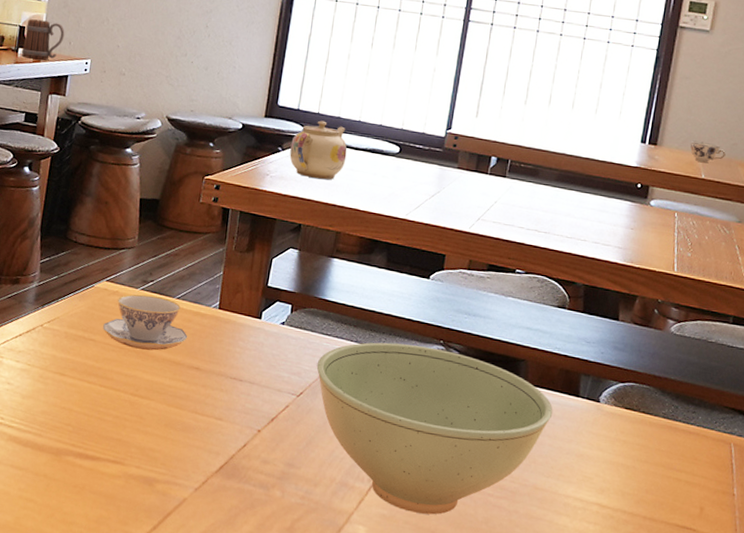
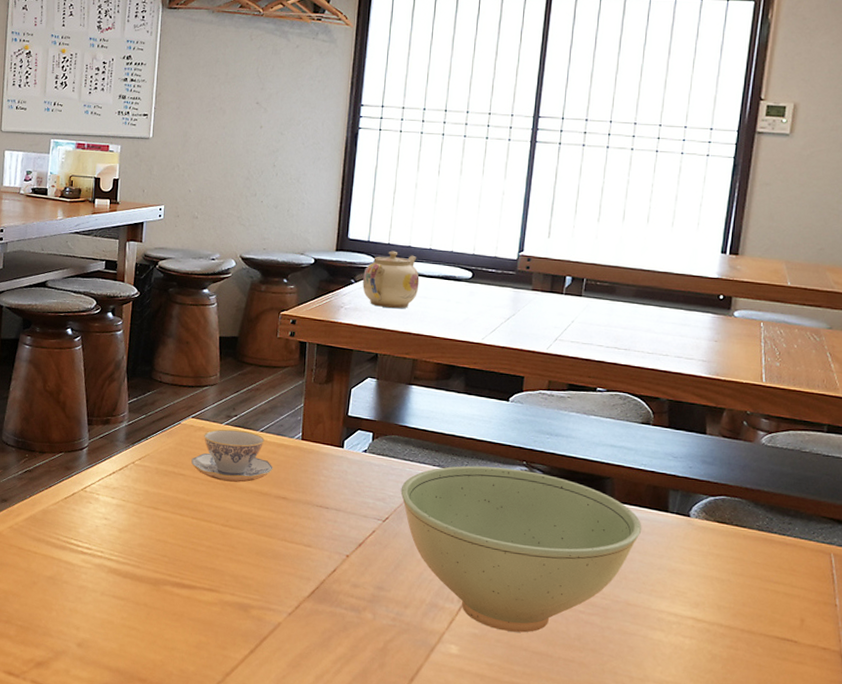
beer mug: present [21,19,65,61] -> none [98,170,138,210]
teacup: present [690,140,726,163] -> none [773,248,812,270]

